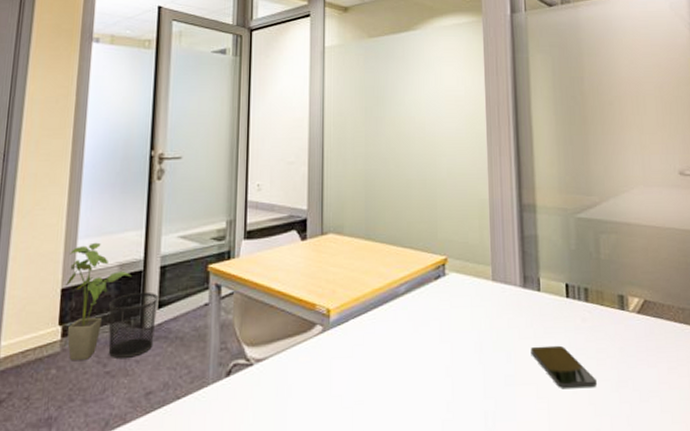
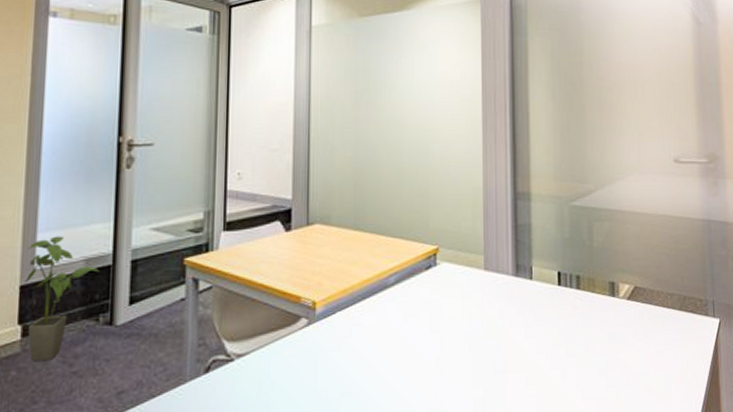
waste bin: present [108,292,159,358] -> none [74,287,130,358]
phone: present [530,345,597,388] -> none [521,332,585,374]

